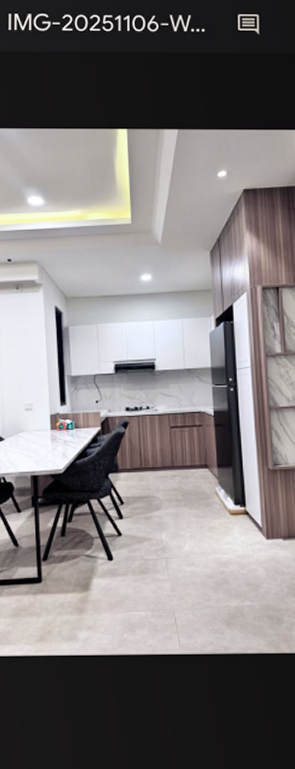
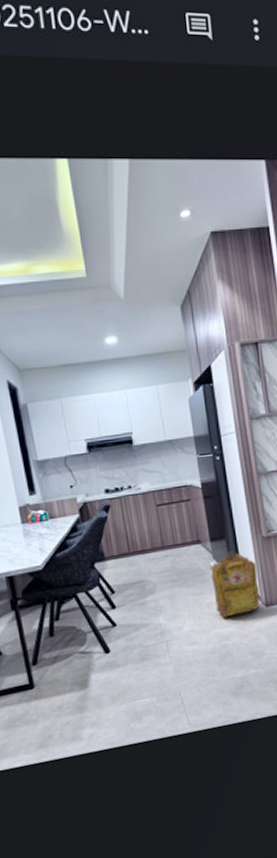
backpack: none [216,480,261,544] -> present [211,551,260,618]

